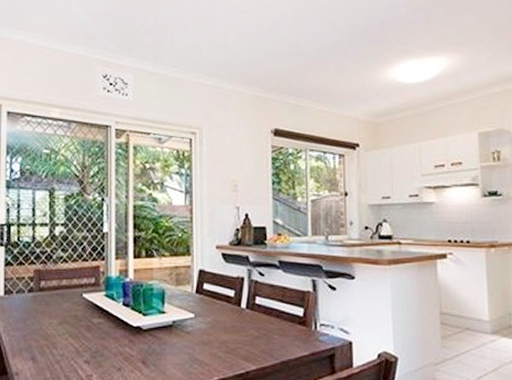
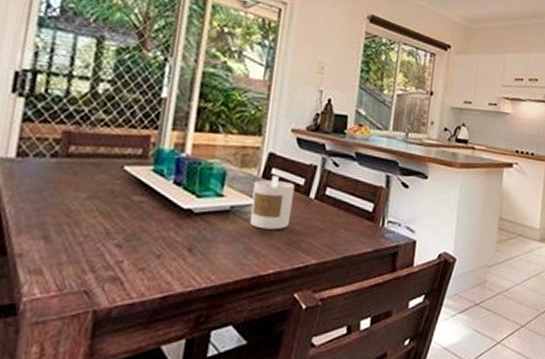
candle: none [190,290,227,340] -> present [250,176,295,230]

